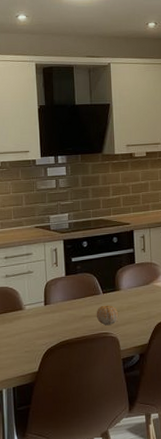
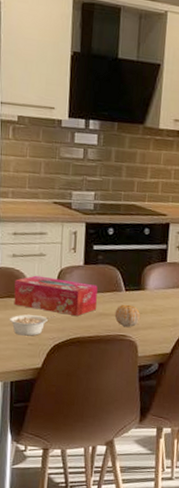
legume: none [7,324,46,345] -> present [9,314,56,336]
tissue box: none [9,290,81,322] -> present [14,275,98,317]

